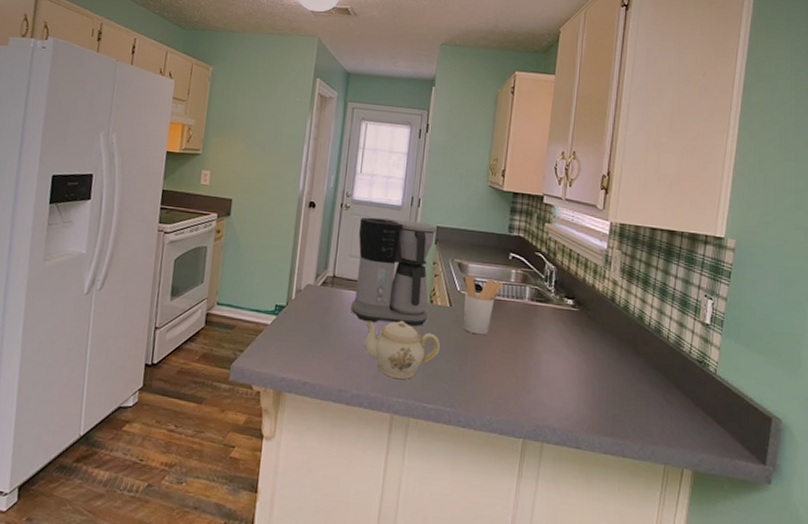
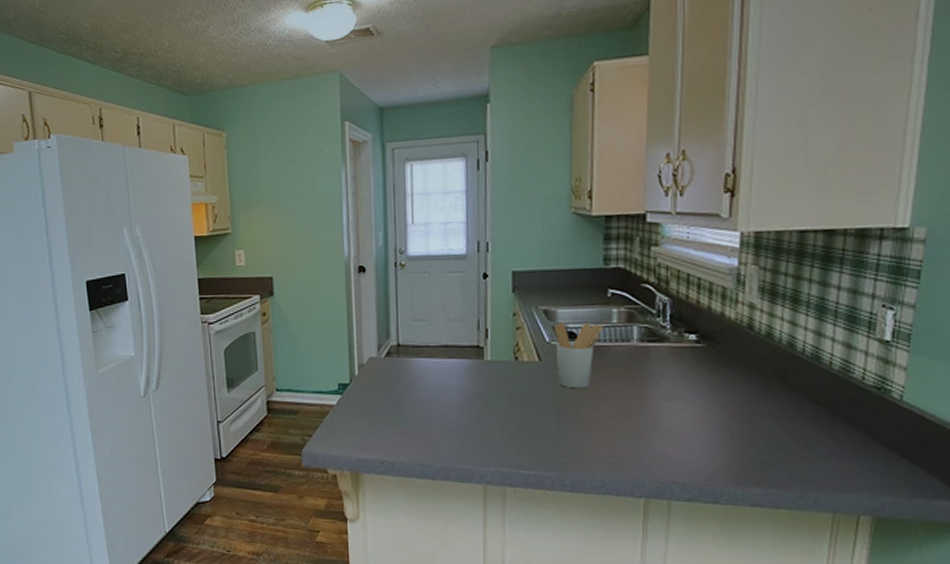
coffee maker: present [351,217,437,327] -> none [419,269,513,390]
teapot: present [364,320,440,379] -> none [442,383,532,446]

